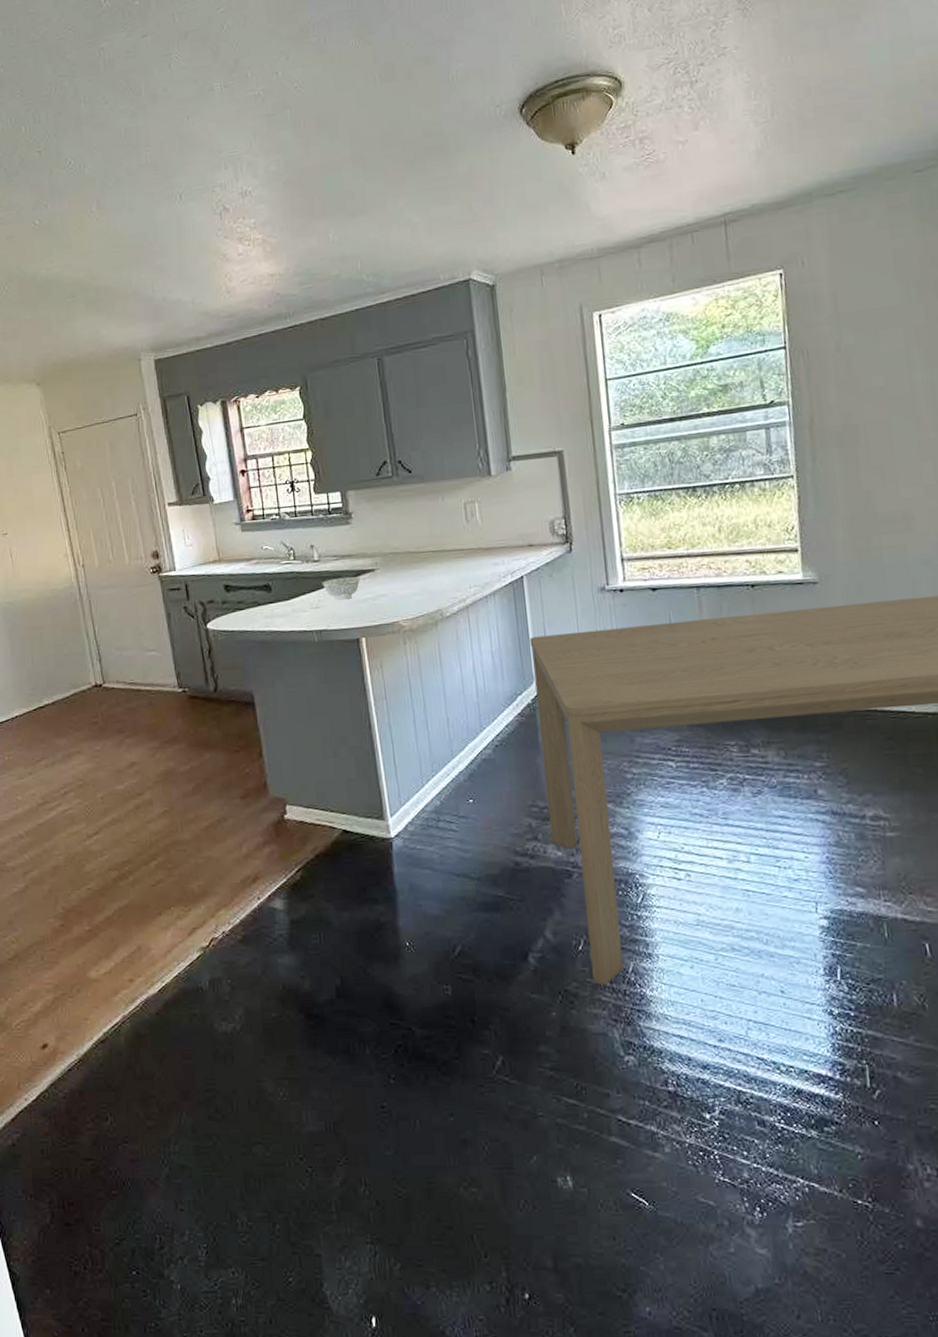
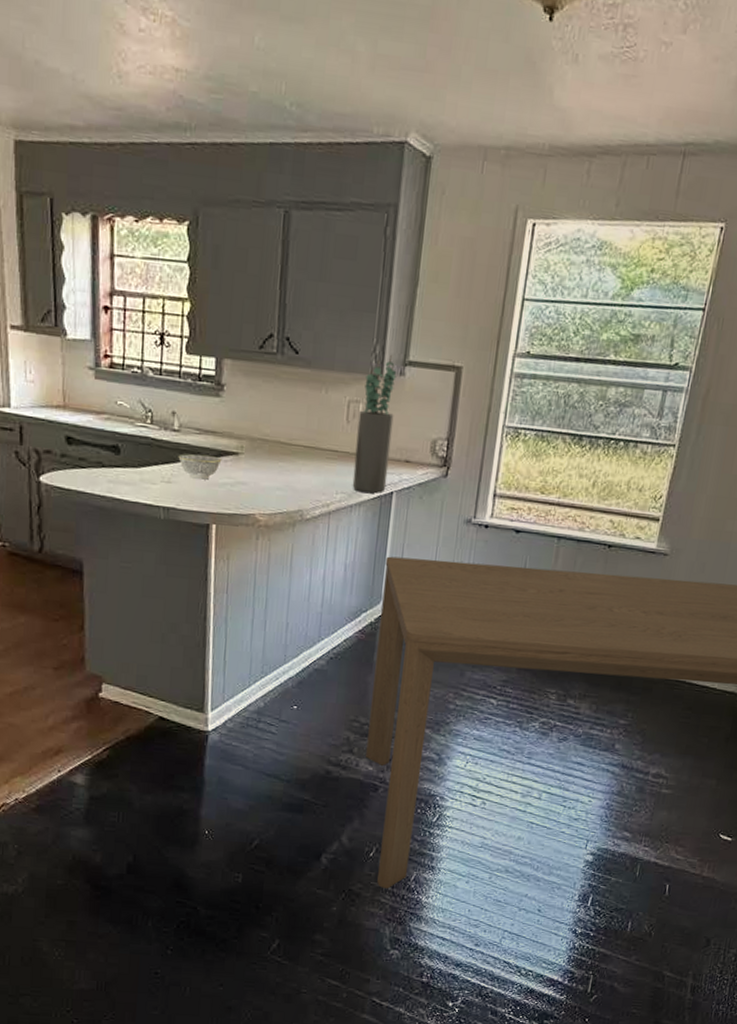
vase: none [476,454,516,583] -> present [352,354,397,494]

